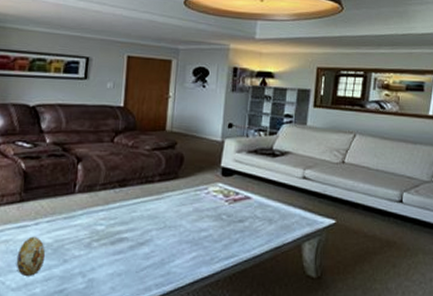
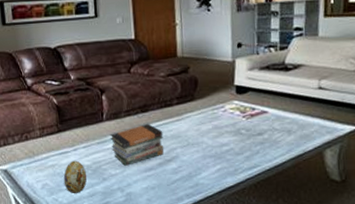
book stack: none [79,199,140,248] -> present [110,123,164,167]

